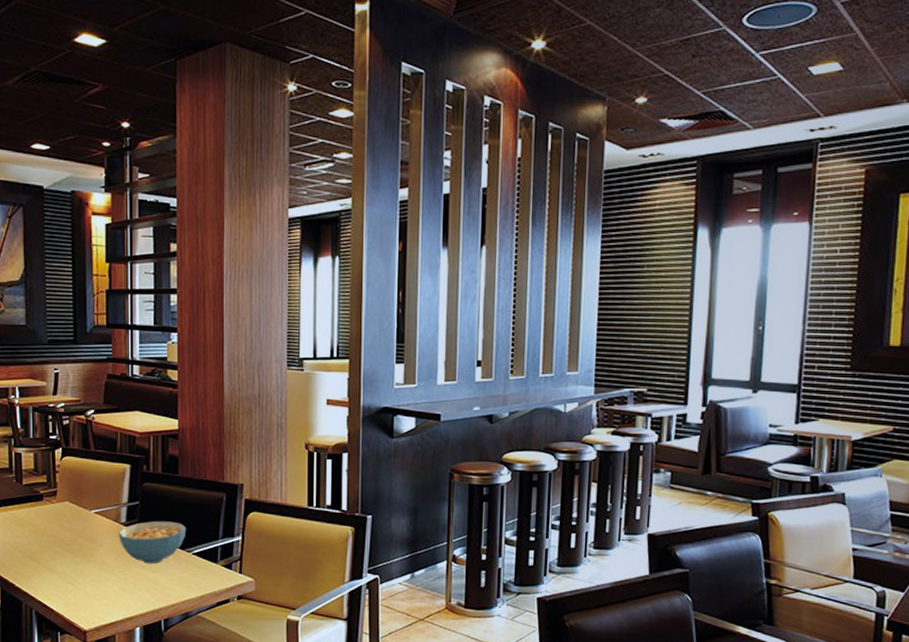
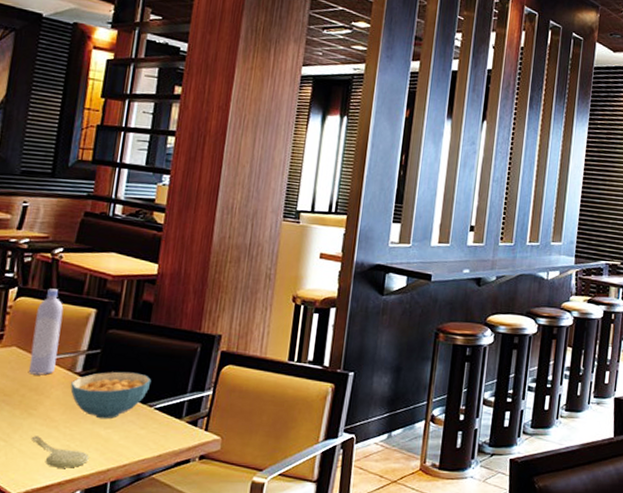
bottle: none [81,448,103,526] -> present [28,288,64,375]
spoon: none [92,579,143,608] -> present [30,436,89,468]

